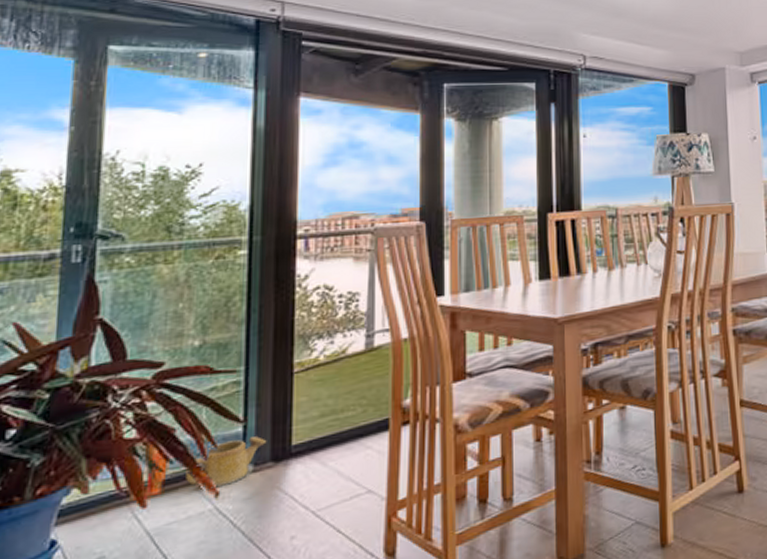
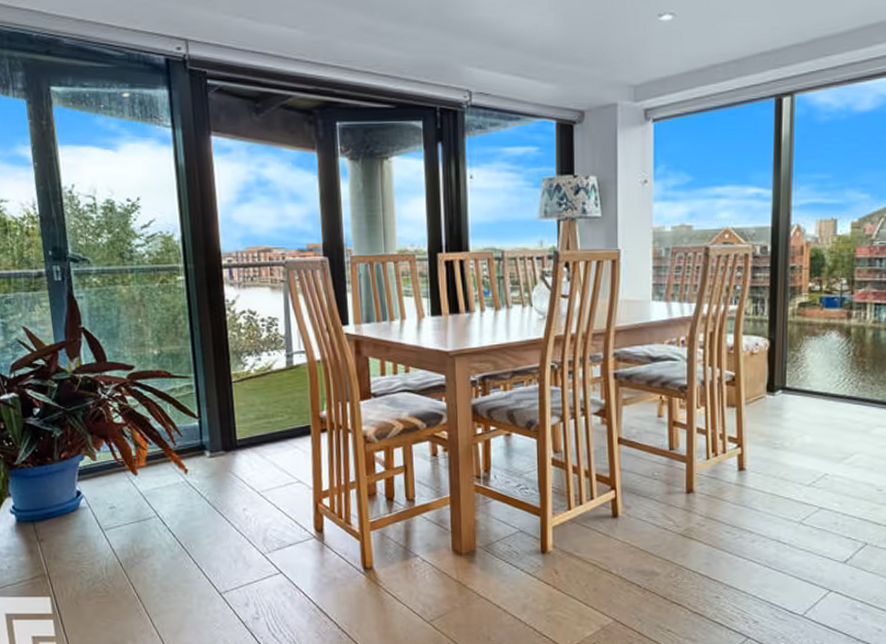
watering can: present [186,436,267,488] -> none [161,430,218,466]

